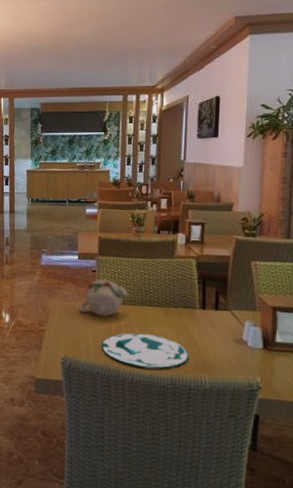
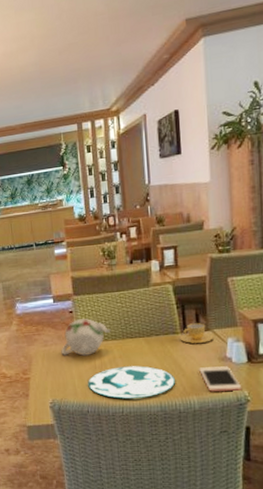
cup: none [198,301,231,322] -> present [180,323,213,343]
cell phone: none [214,346,255,376] -> present [199,366,242,392]

